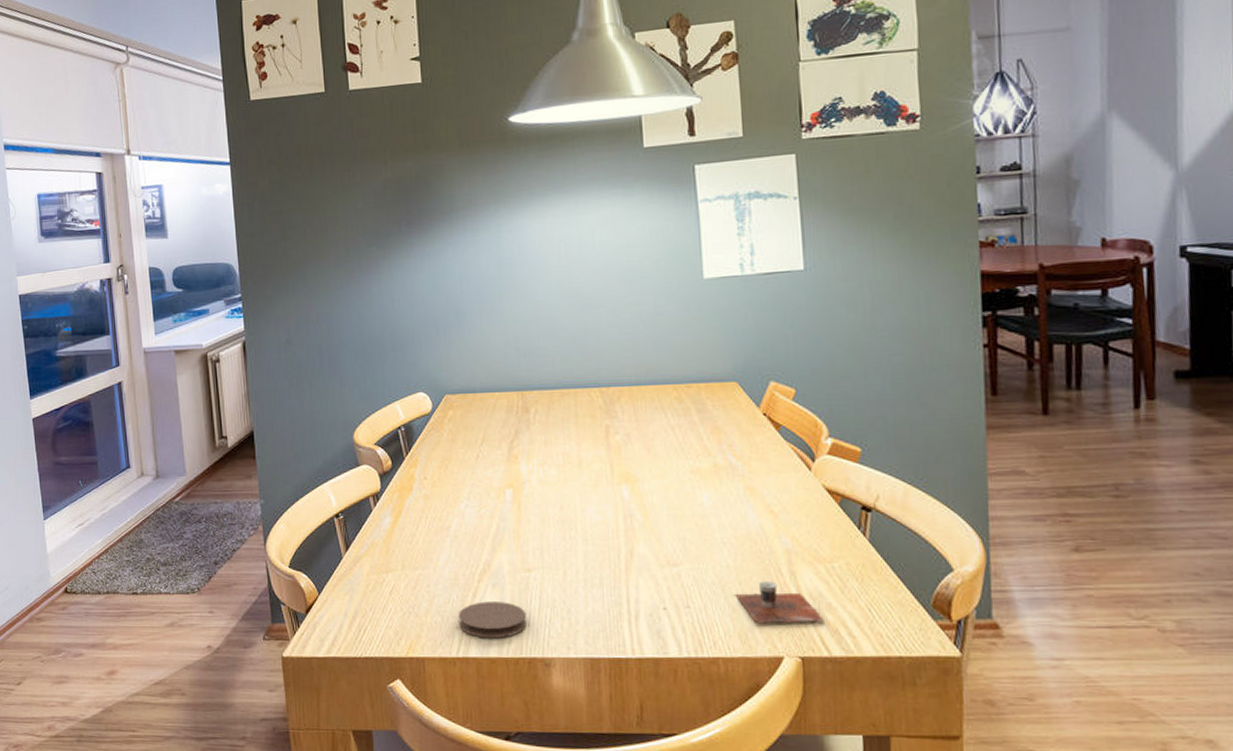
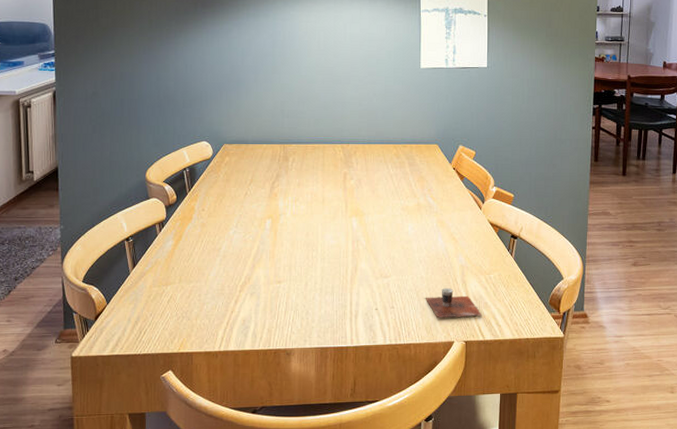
coaster: present [457,601,527,639] -> none [222,307,275,335]

